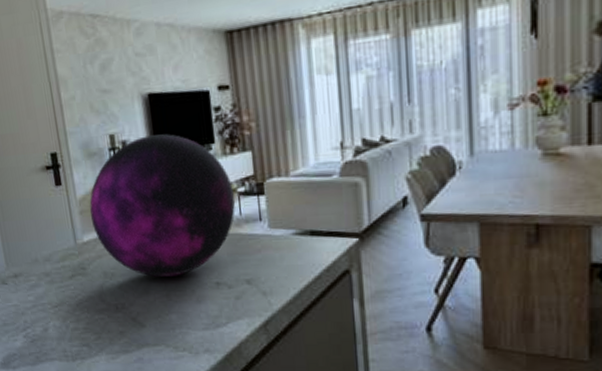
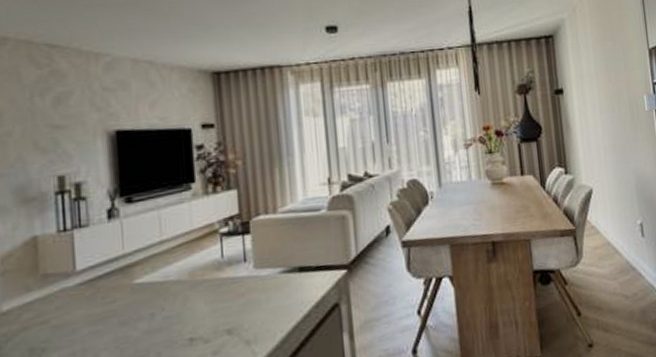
decorative orb: present [89,134,236,277] -> none [16,173,217,345]

